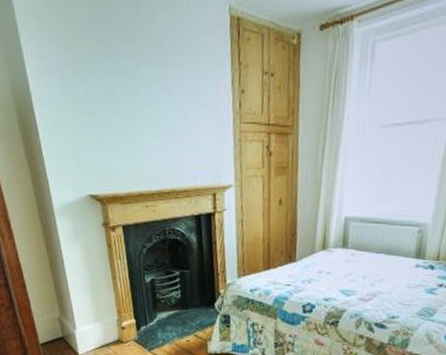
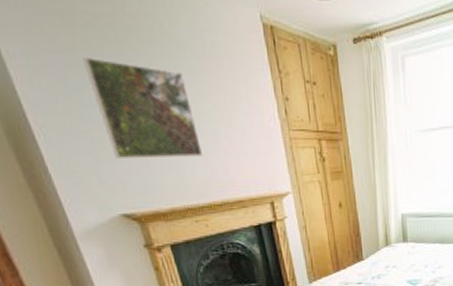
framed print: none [78,57,160,148] -> present [82,58,204,158]

